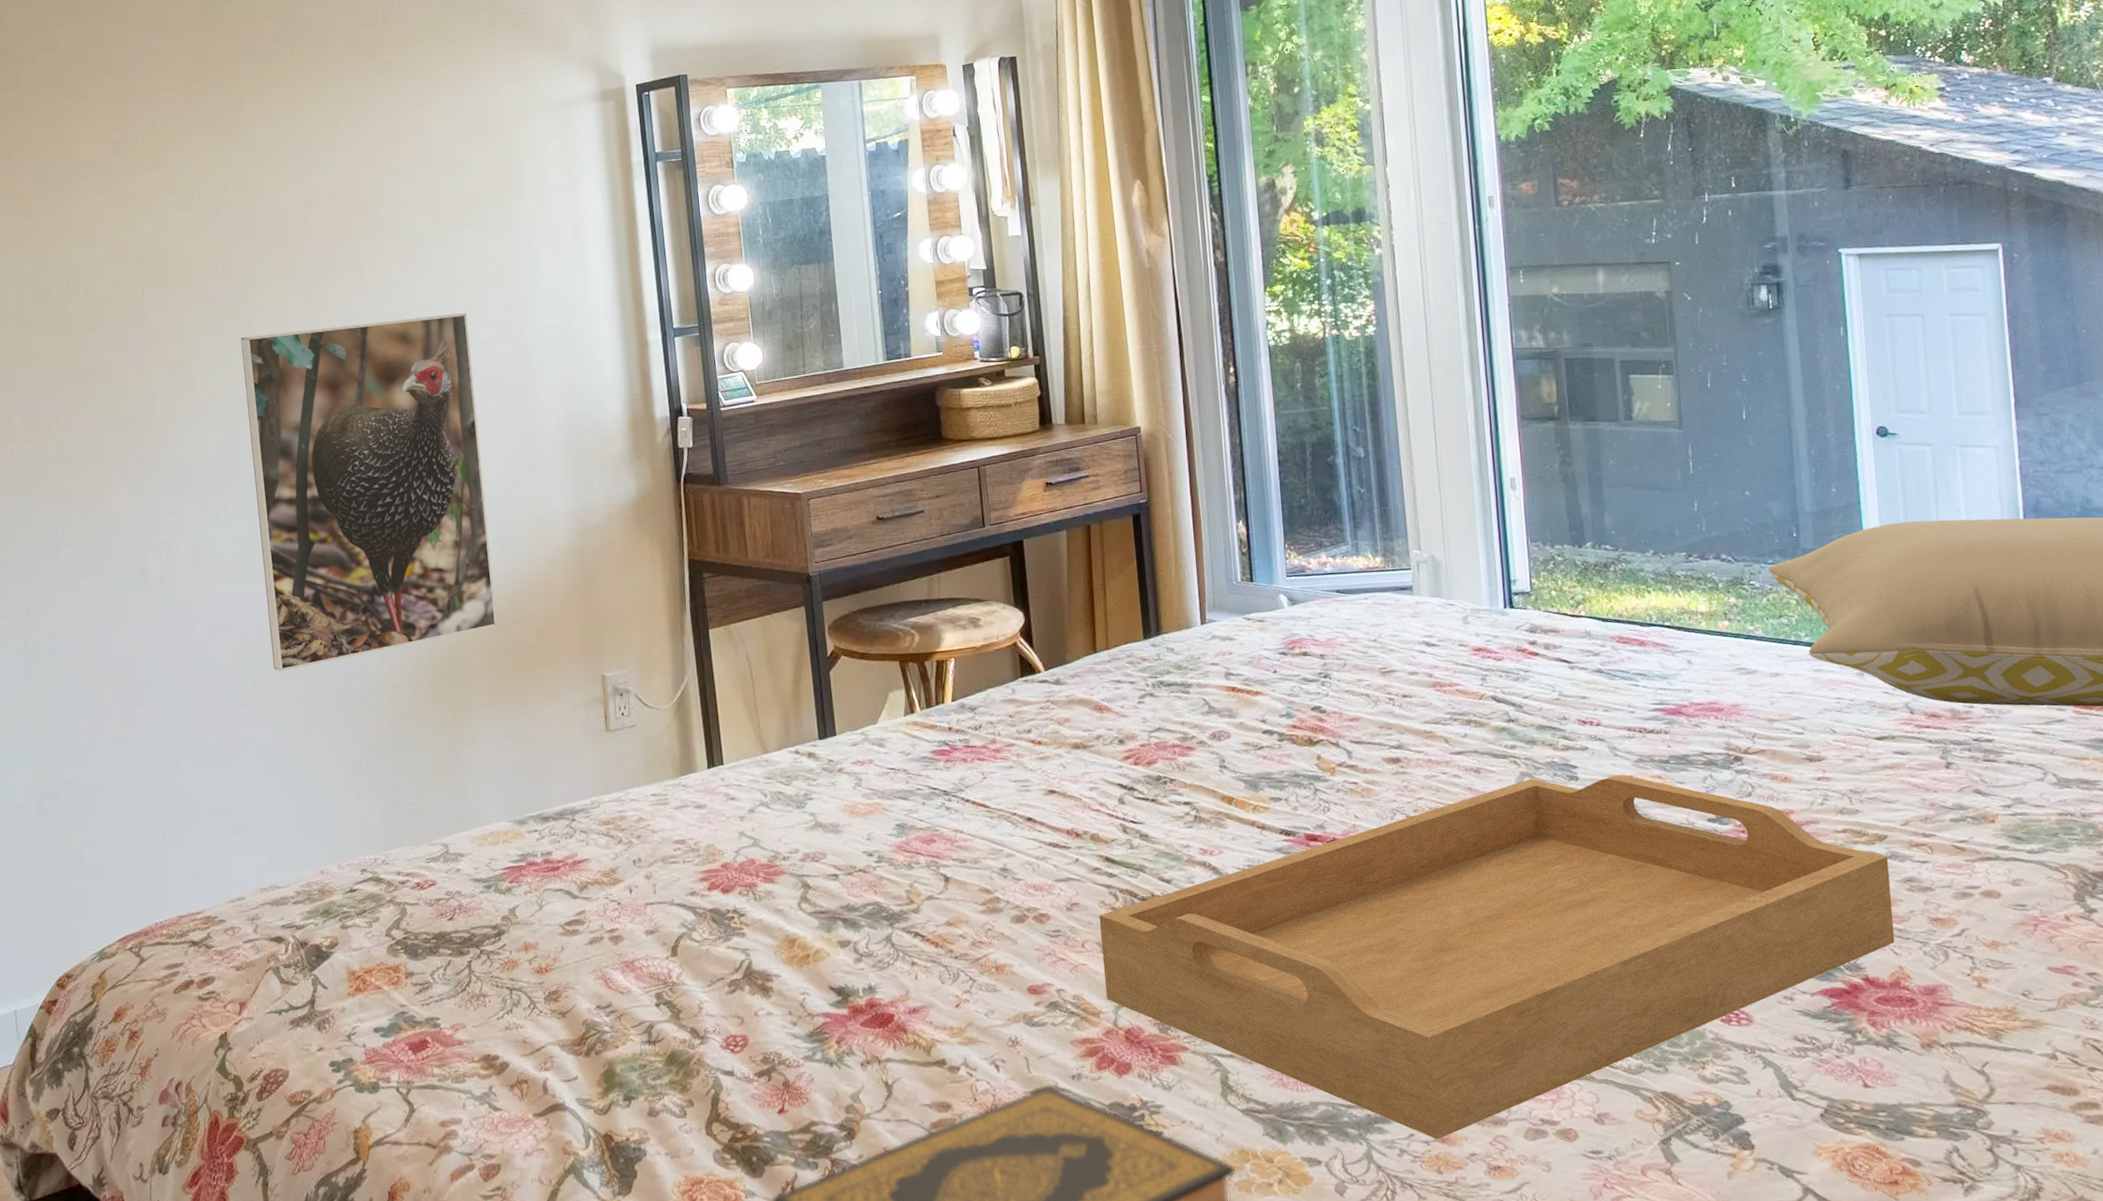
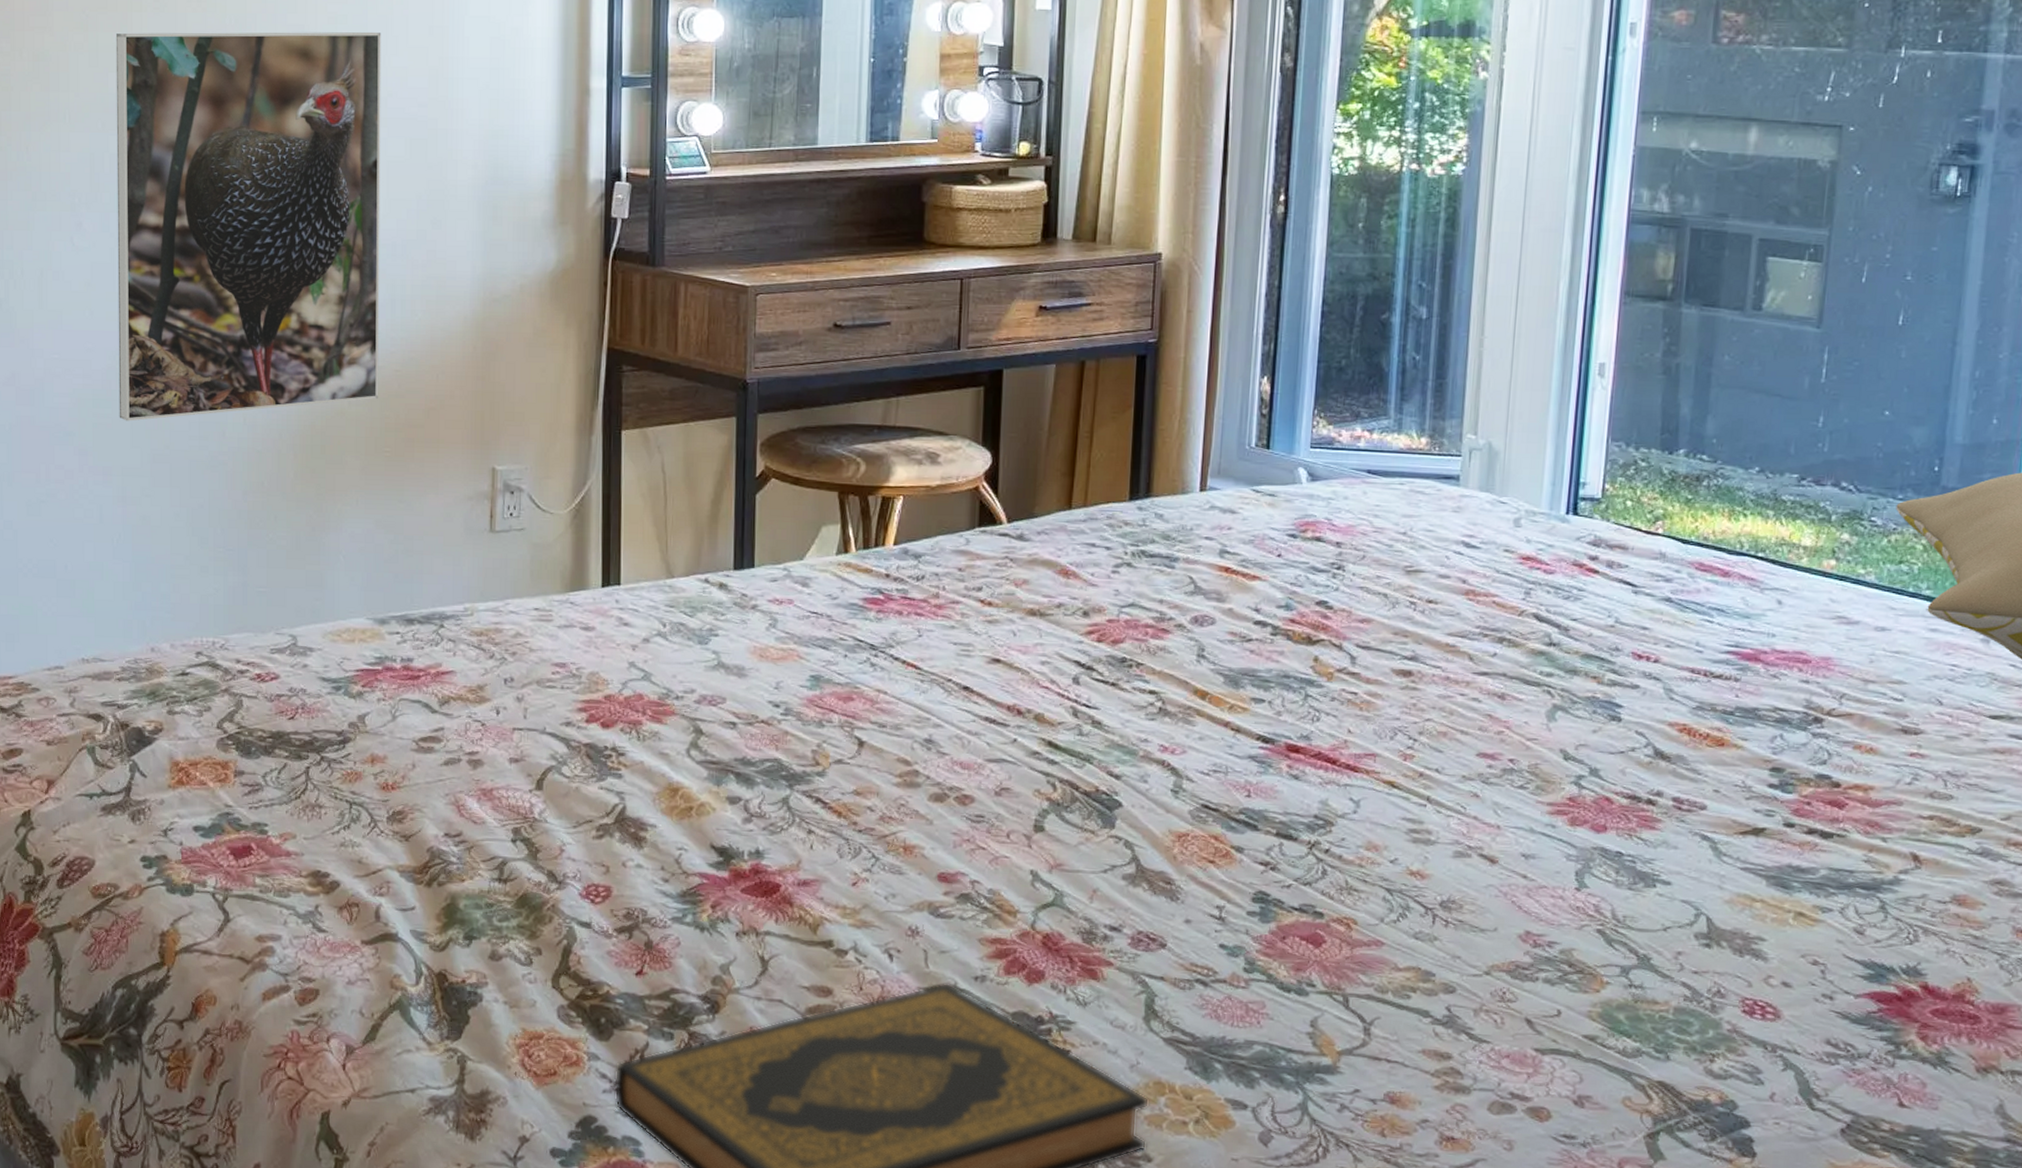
serving tray: present [1099,775,1895,1140] -> none [1026,713,1978,1100]

